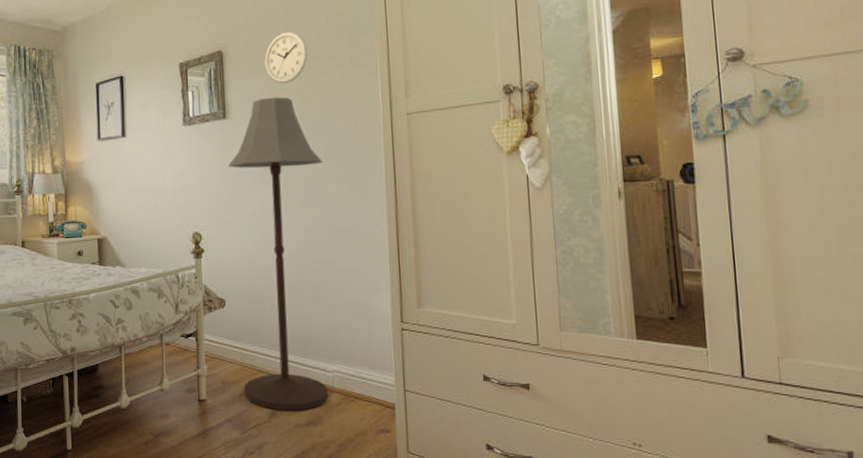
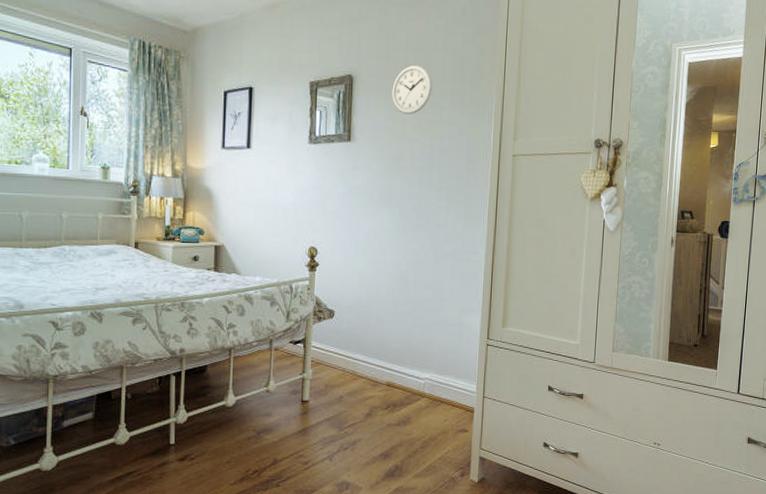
floor lamp: present [228,97,329,411] -> none [344,125,436,413]

